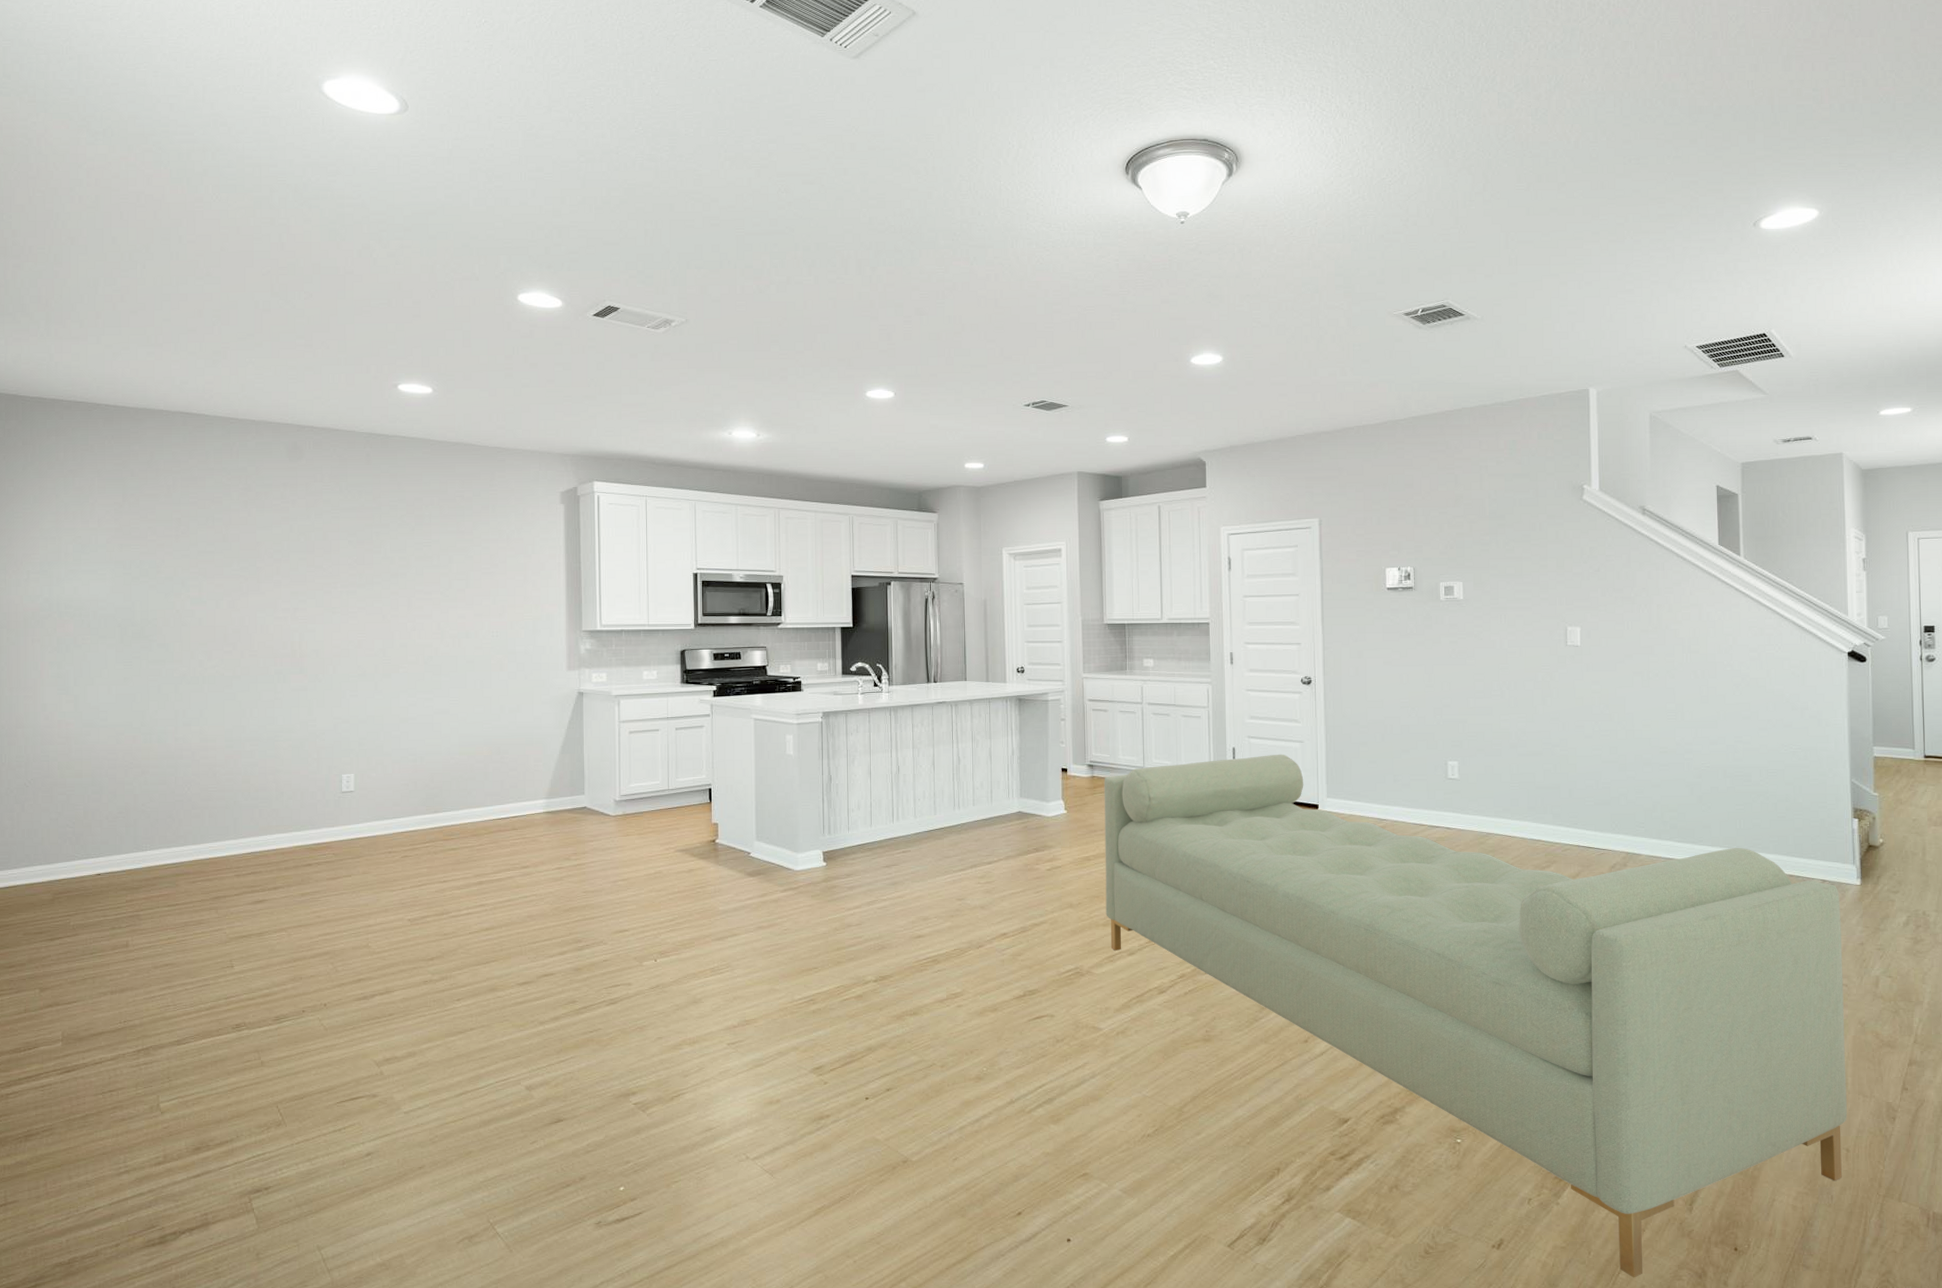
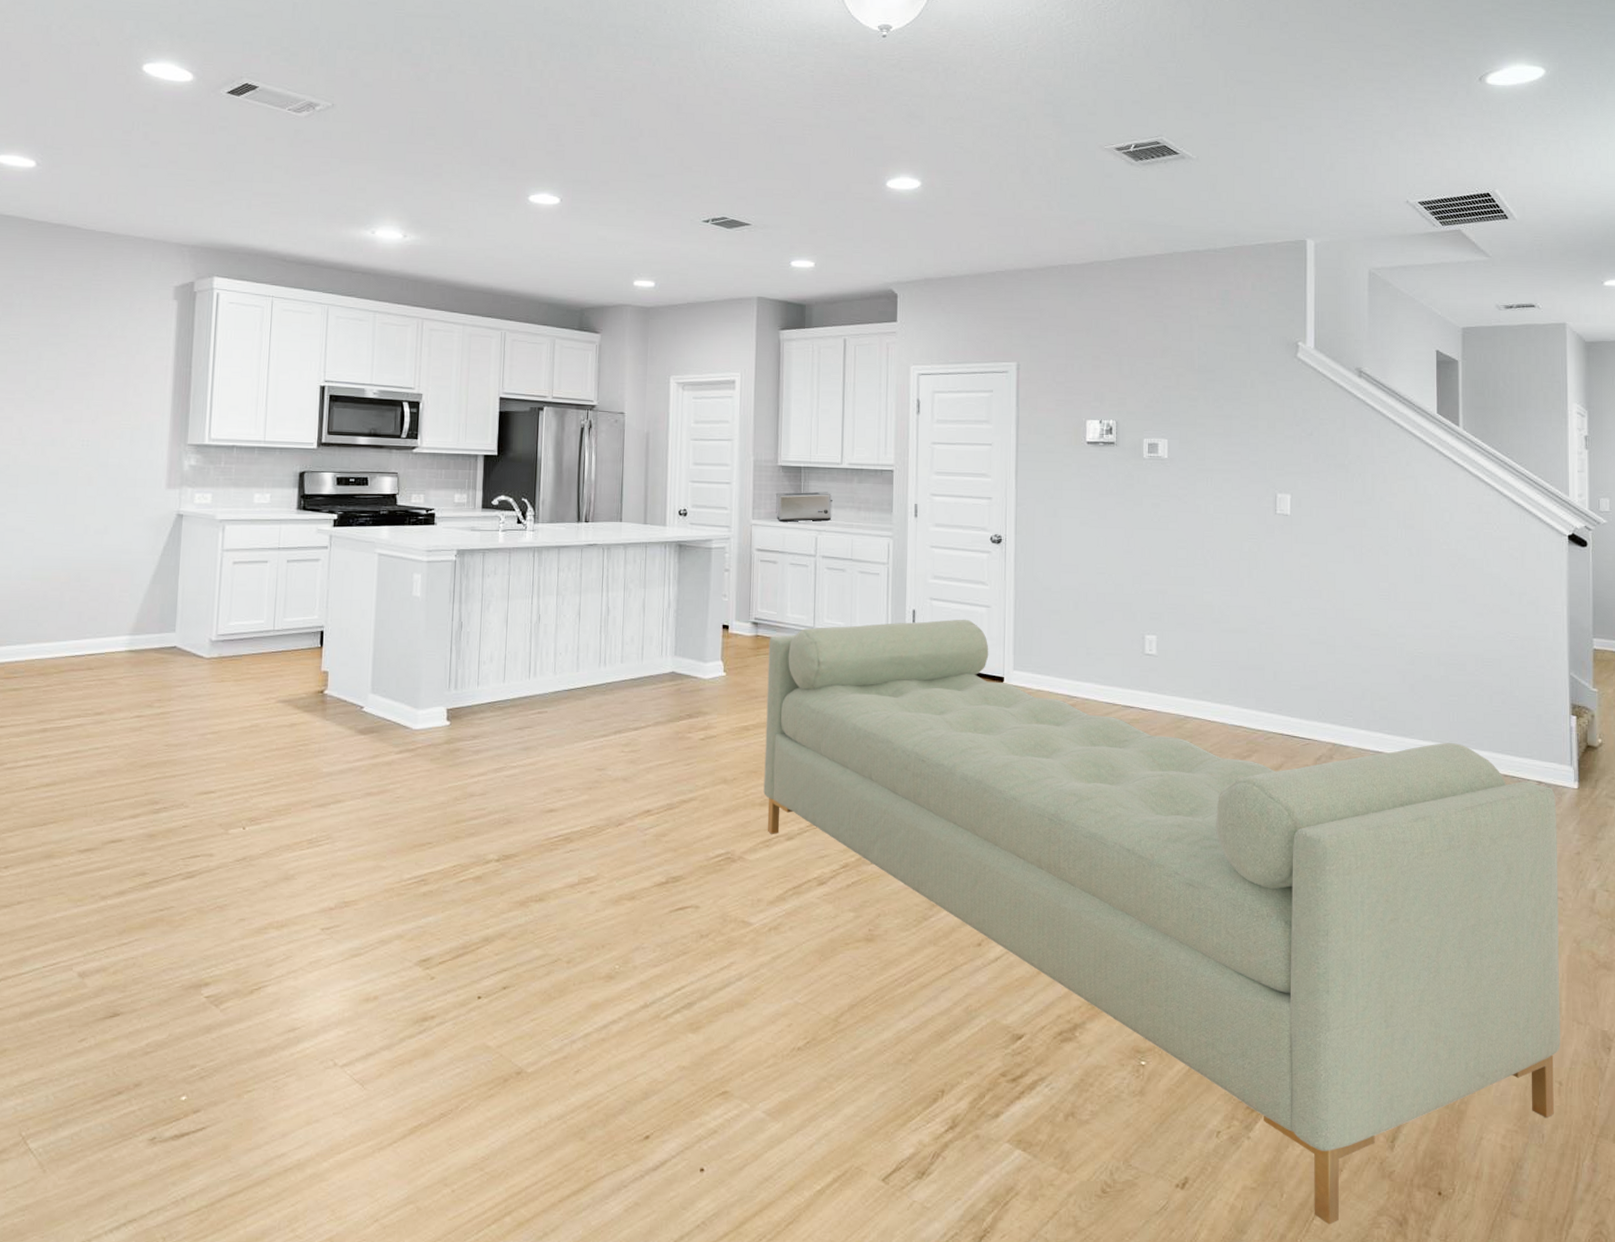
toaster: none [1104,645,1155,674] -> present [776,491,832,522]

